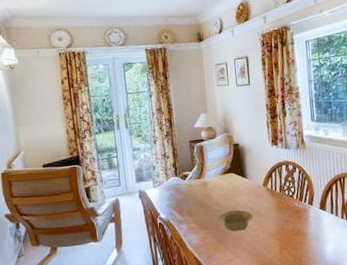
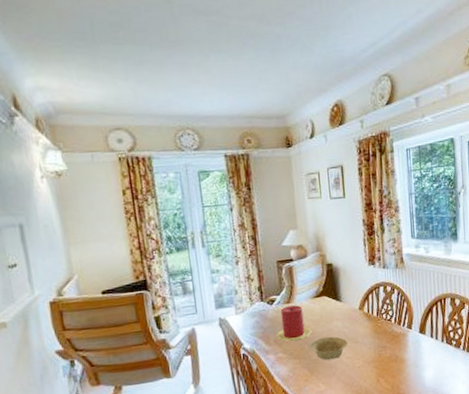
candle: none [189,180,220,213] -> present [276,305,312,342]

